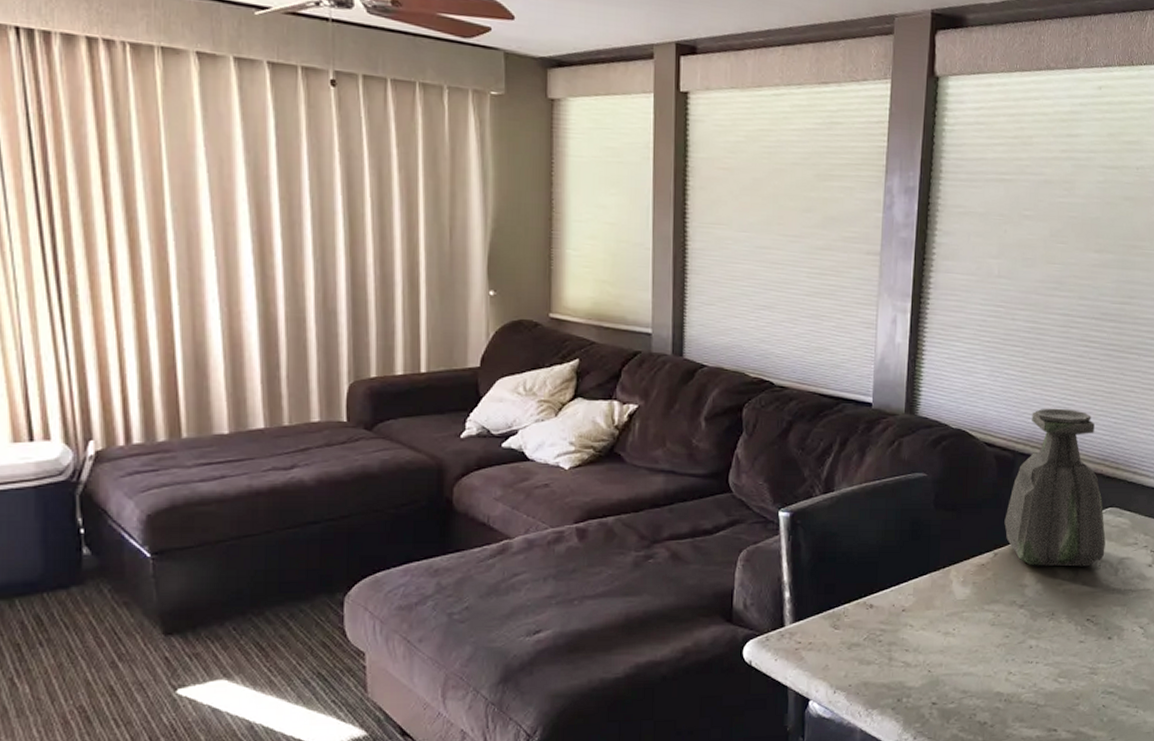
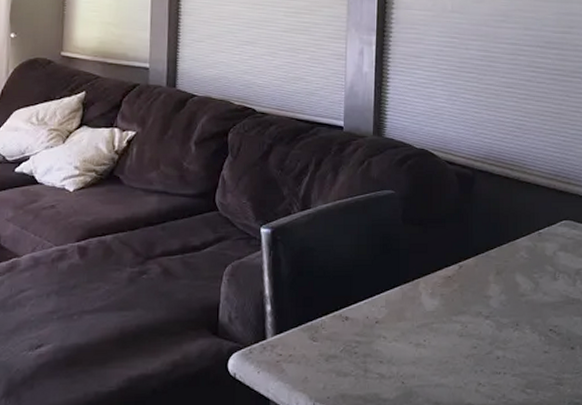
bottle: present [1004,408,1106,567] -> none [467,128,563,278]

